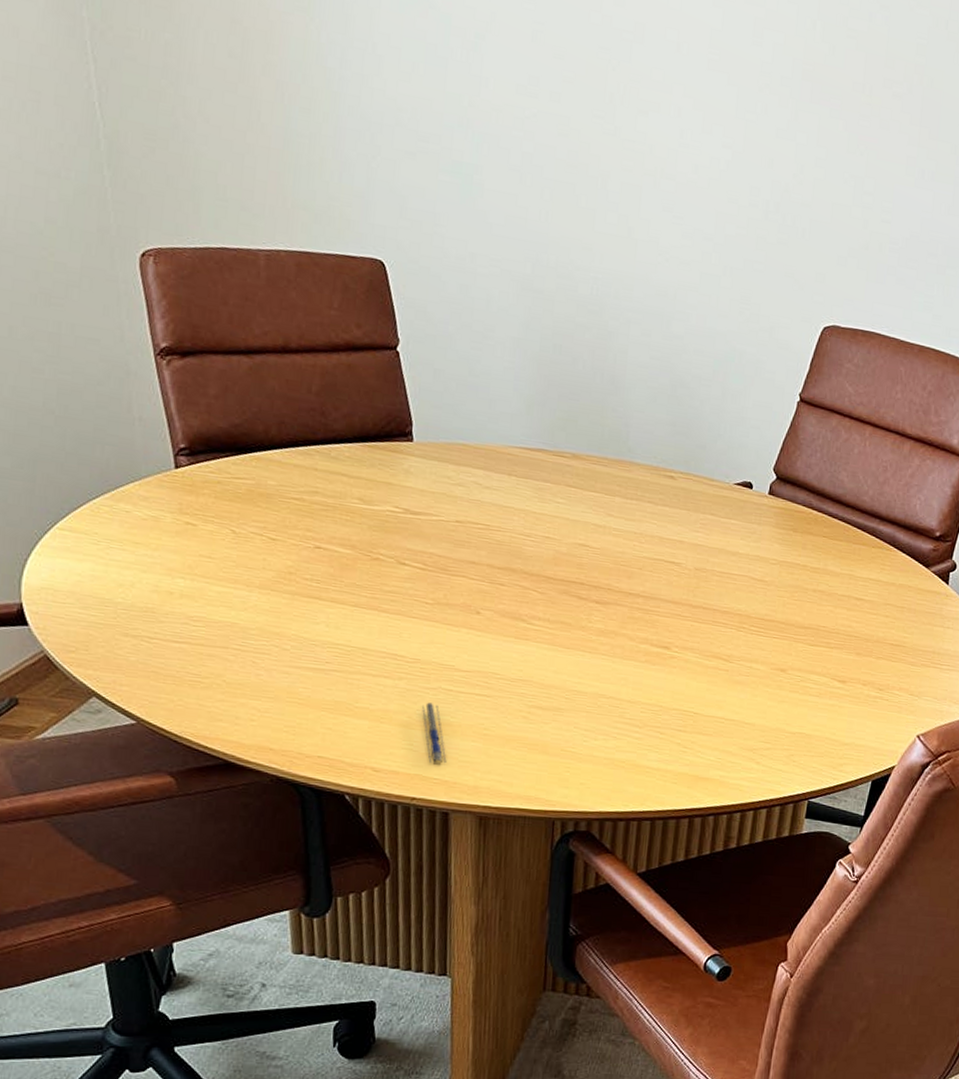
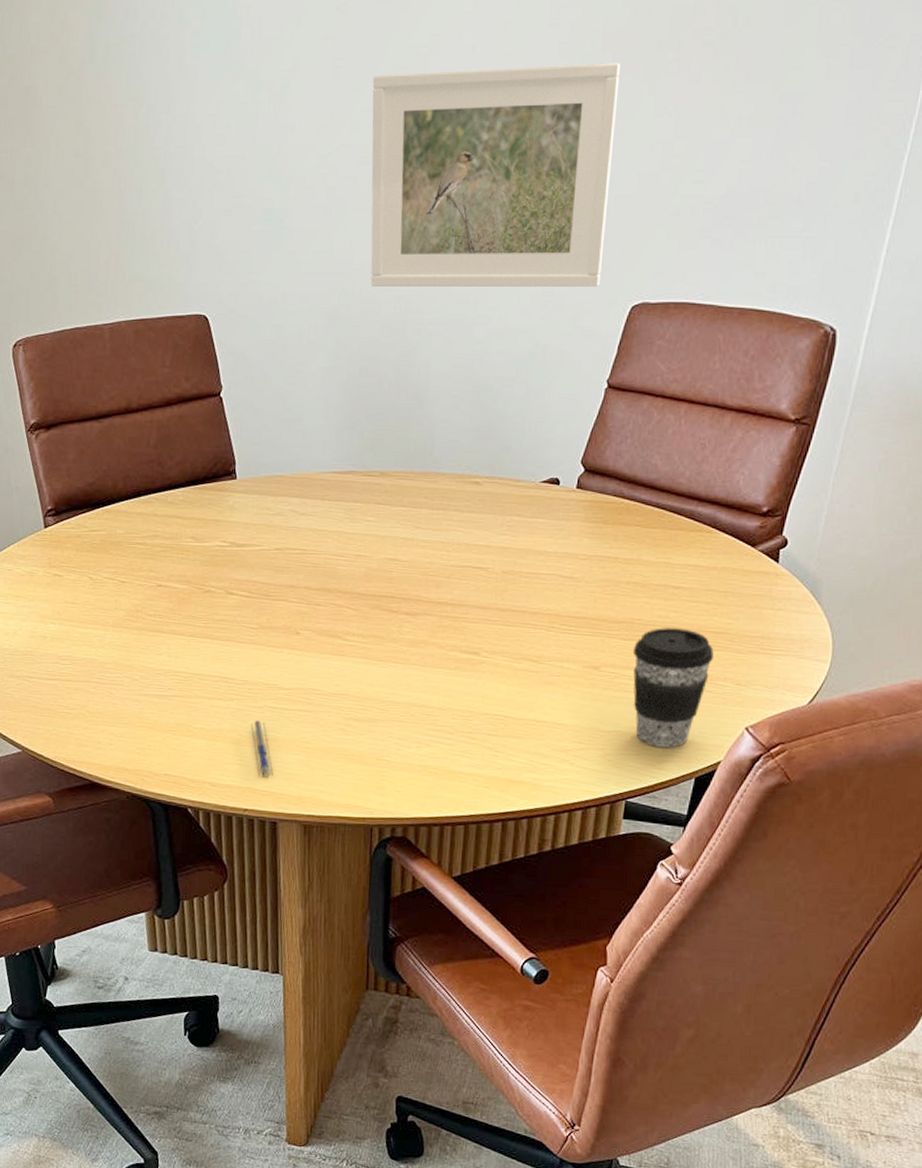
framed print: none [567,49,818,303] -> present [370,63,620,287]
coffee cup: none [817,636,891,751] -> present [632,628,714,748]

